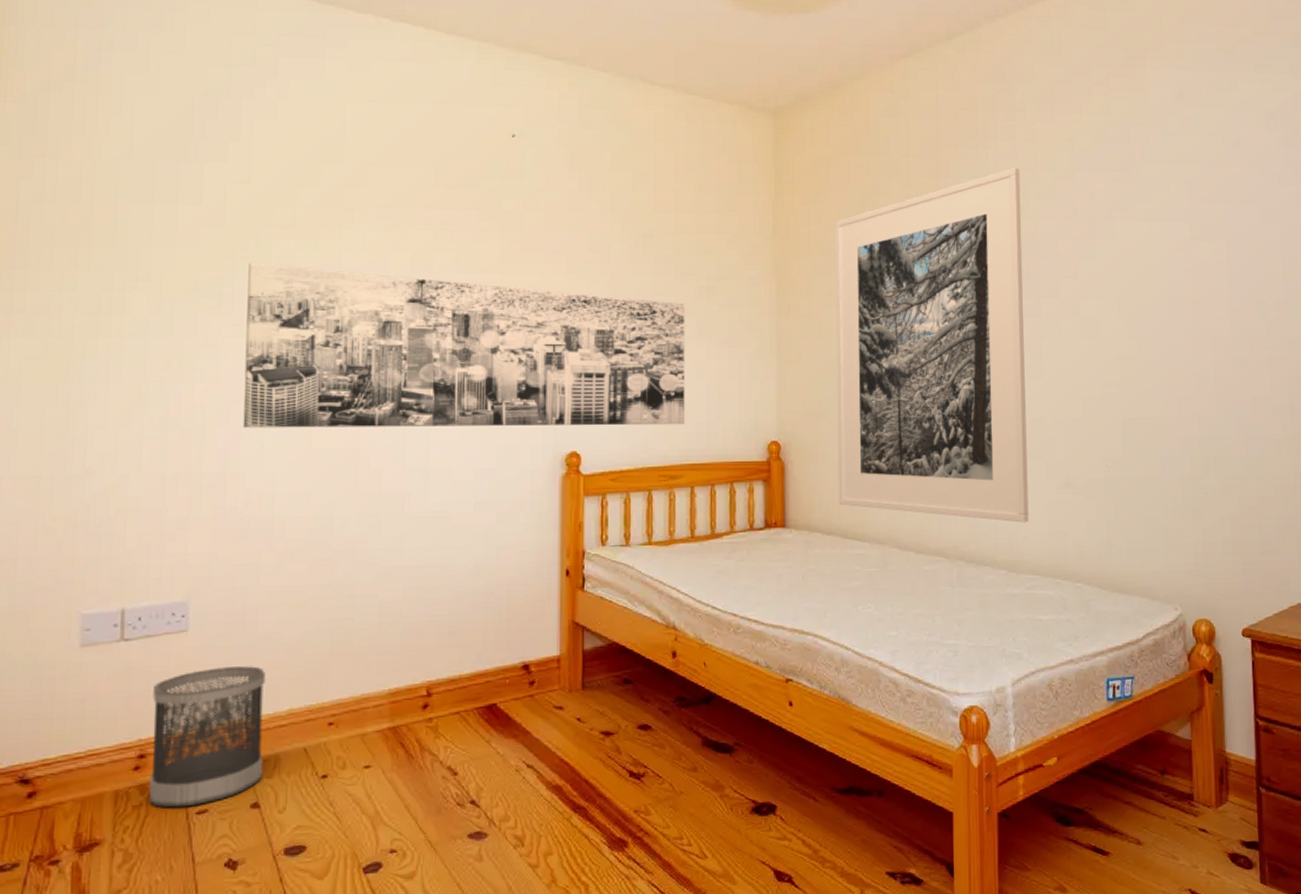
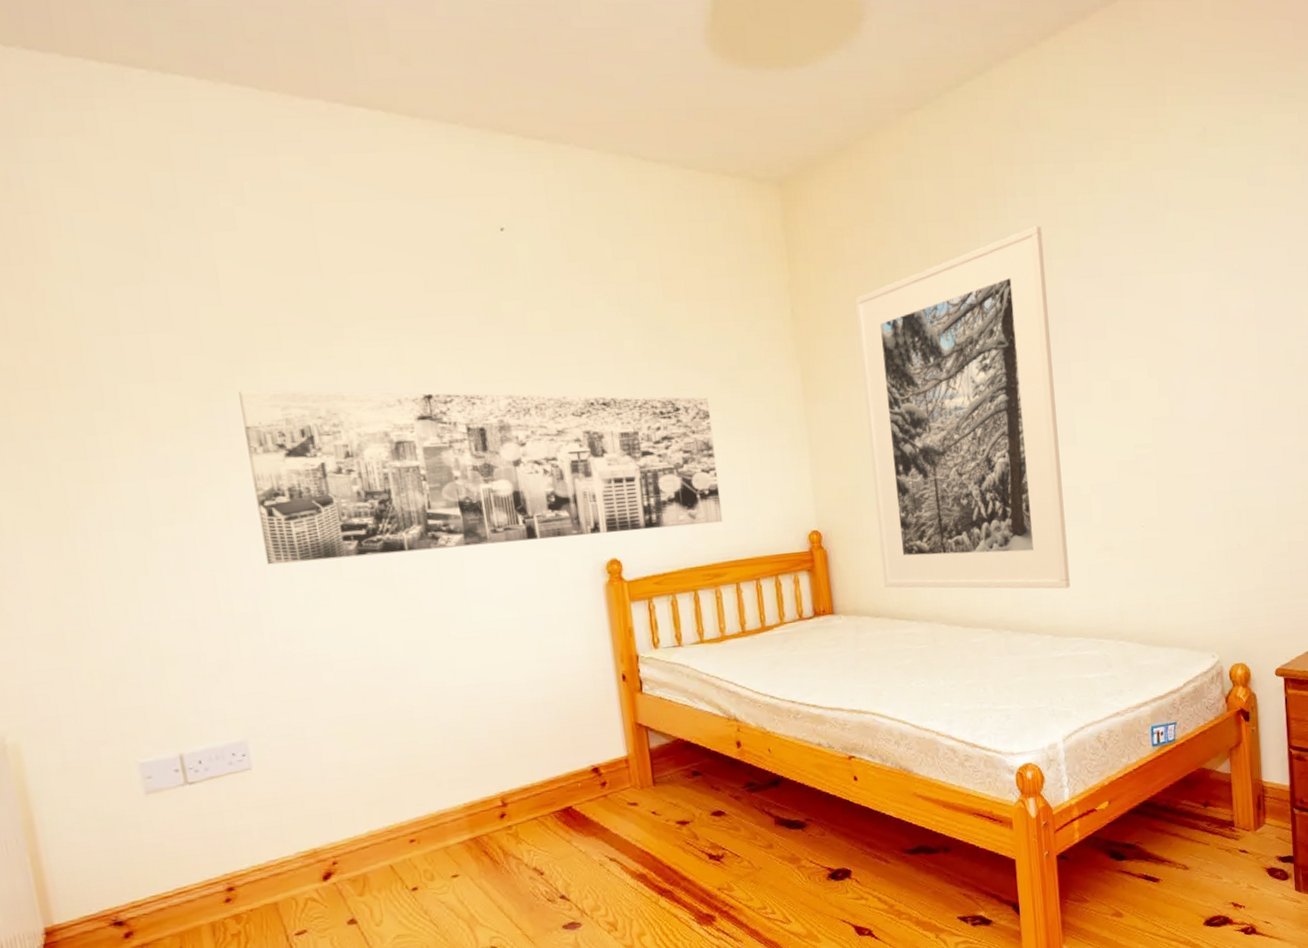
wastebasket: present [149,666,265,808] -> none [228,795,354,933]

